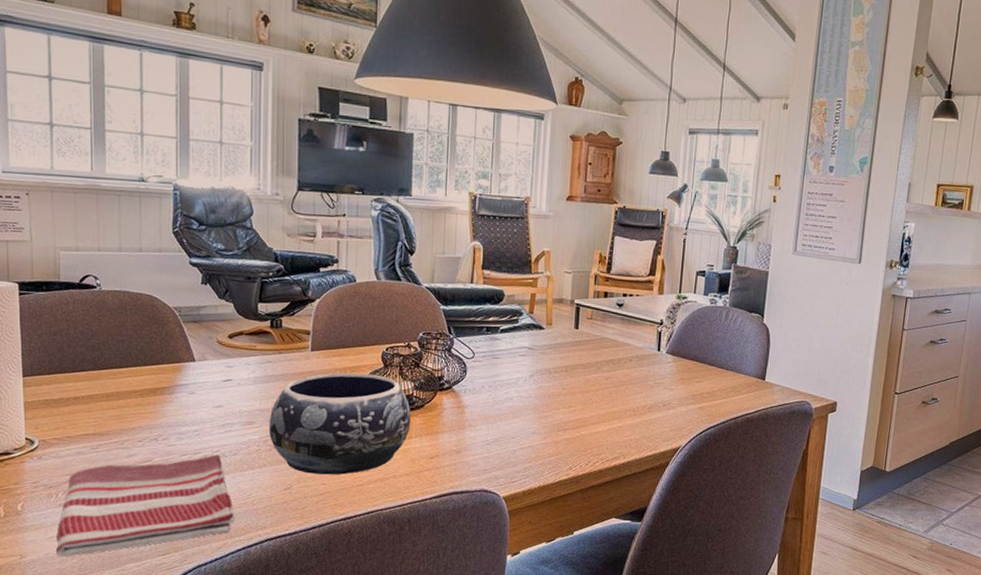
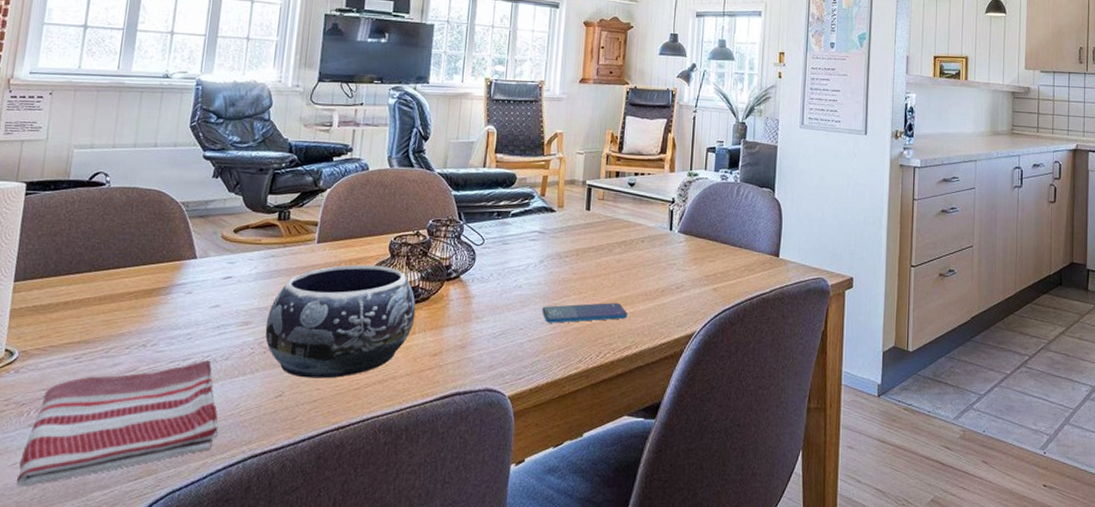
smartphone: none [533,416,615,434] -> present [542,303,627,323]

